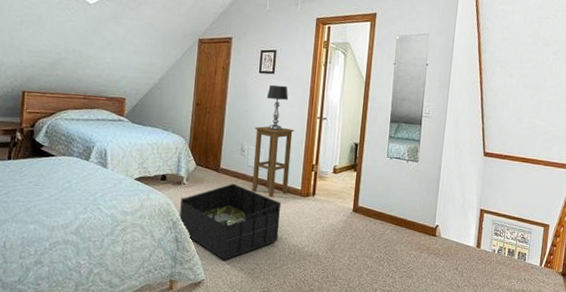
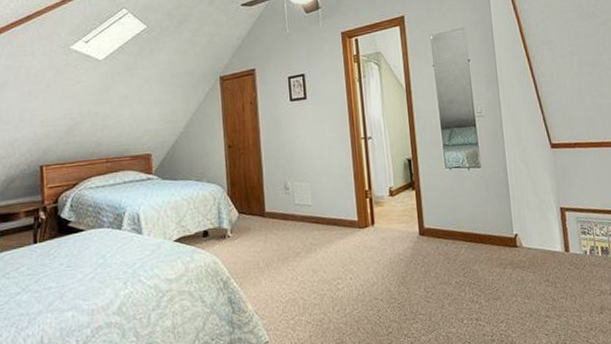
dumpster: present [180,183,282,261] -> none [228,227,343,316]
stool: present [252,126,294,198] -> none [296,155,343,236]
table lamp: present [266,84,289,131] -> none [302,110,327,161]

